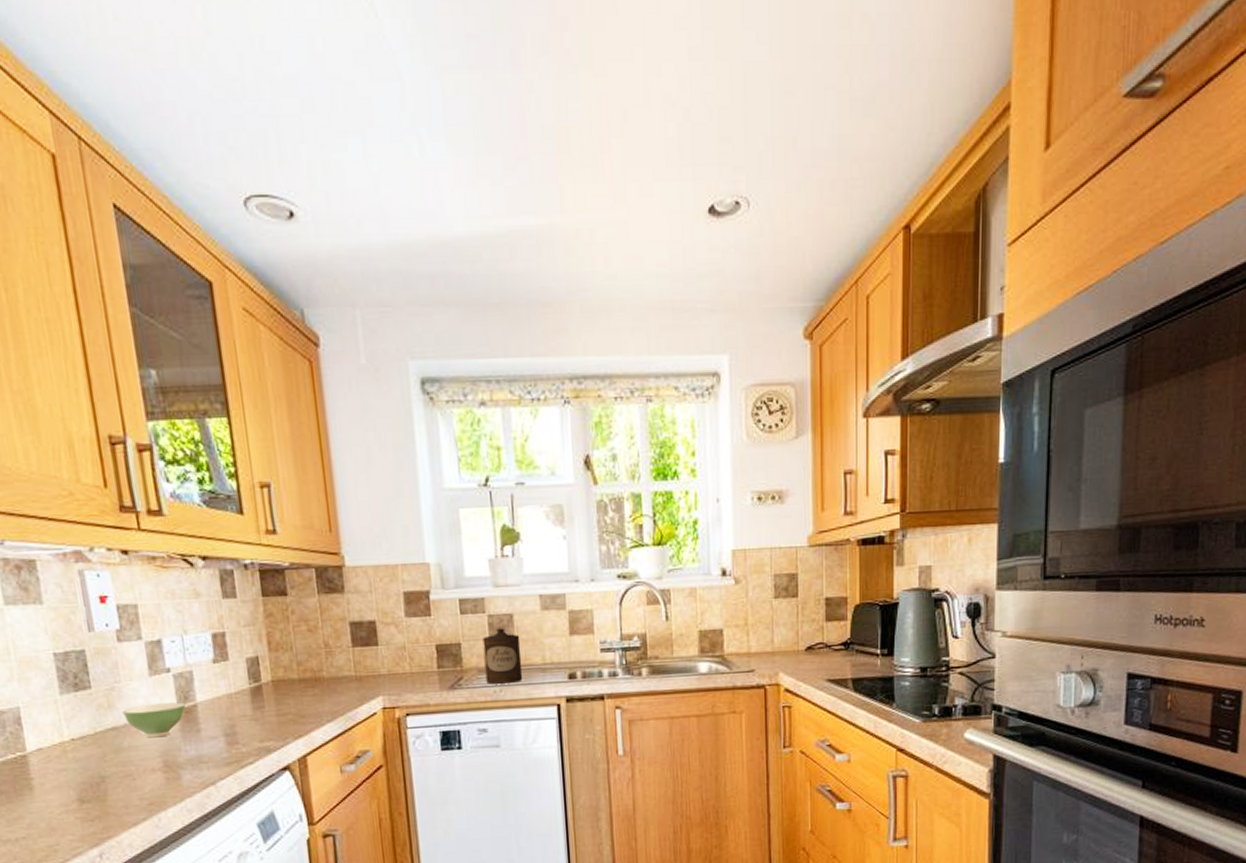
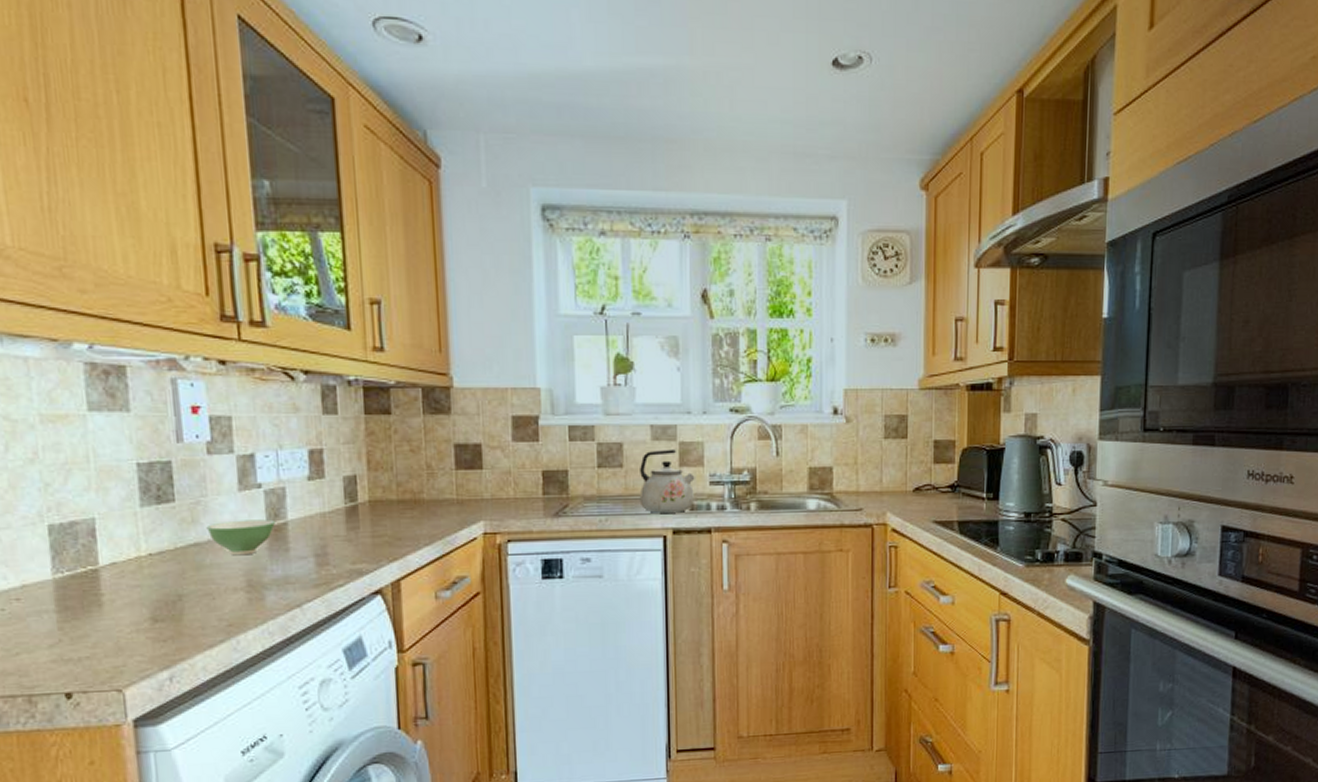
canister: present [482,628,523,684] -> none [590,457,630,513]
kettle: none [531,618,586,682] -> present [639,449,695,513]

